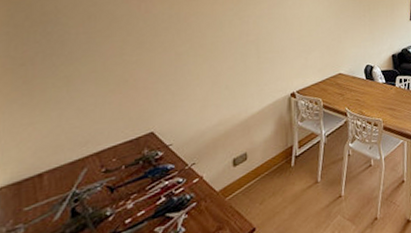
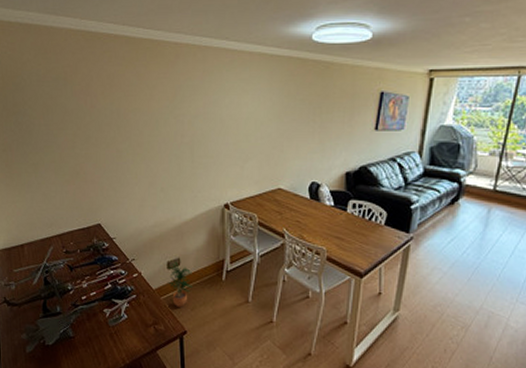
potted plant: none [232,156,261,205] -> present [167,261,192,307]

